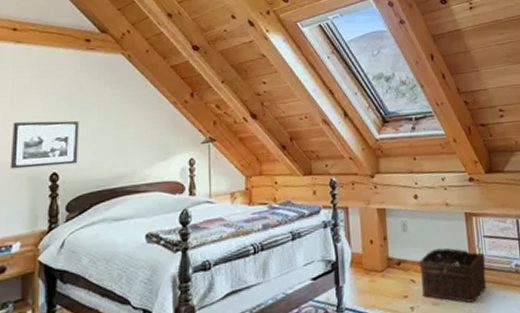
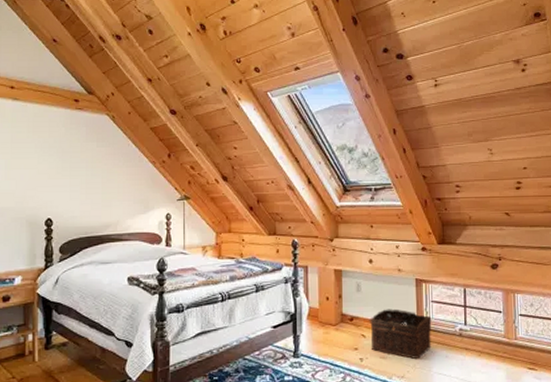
picture frame: present [10,120,79,169] -> none [11,171,69,213]

